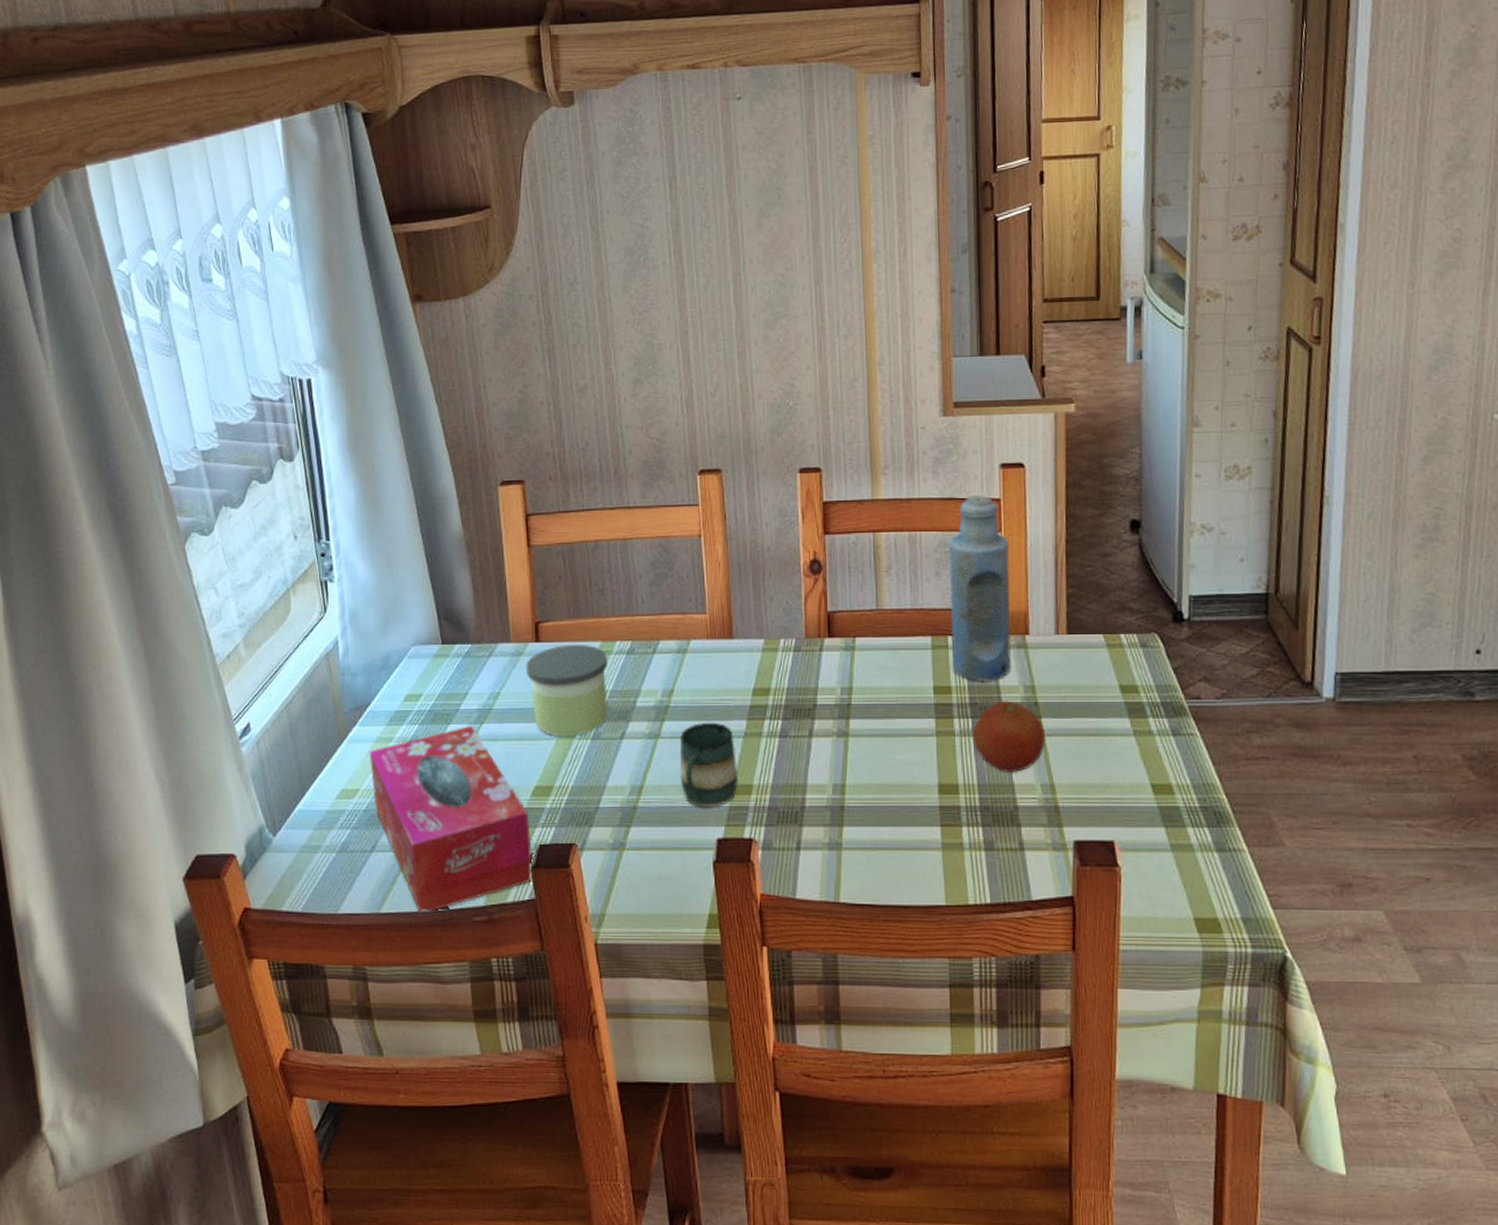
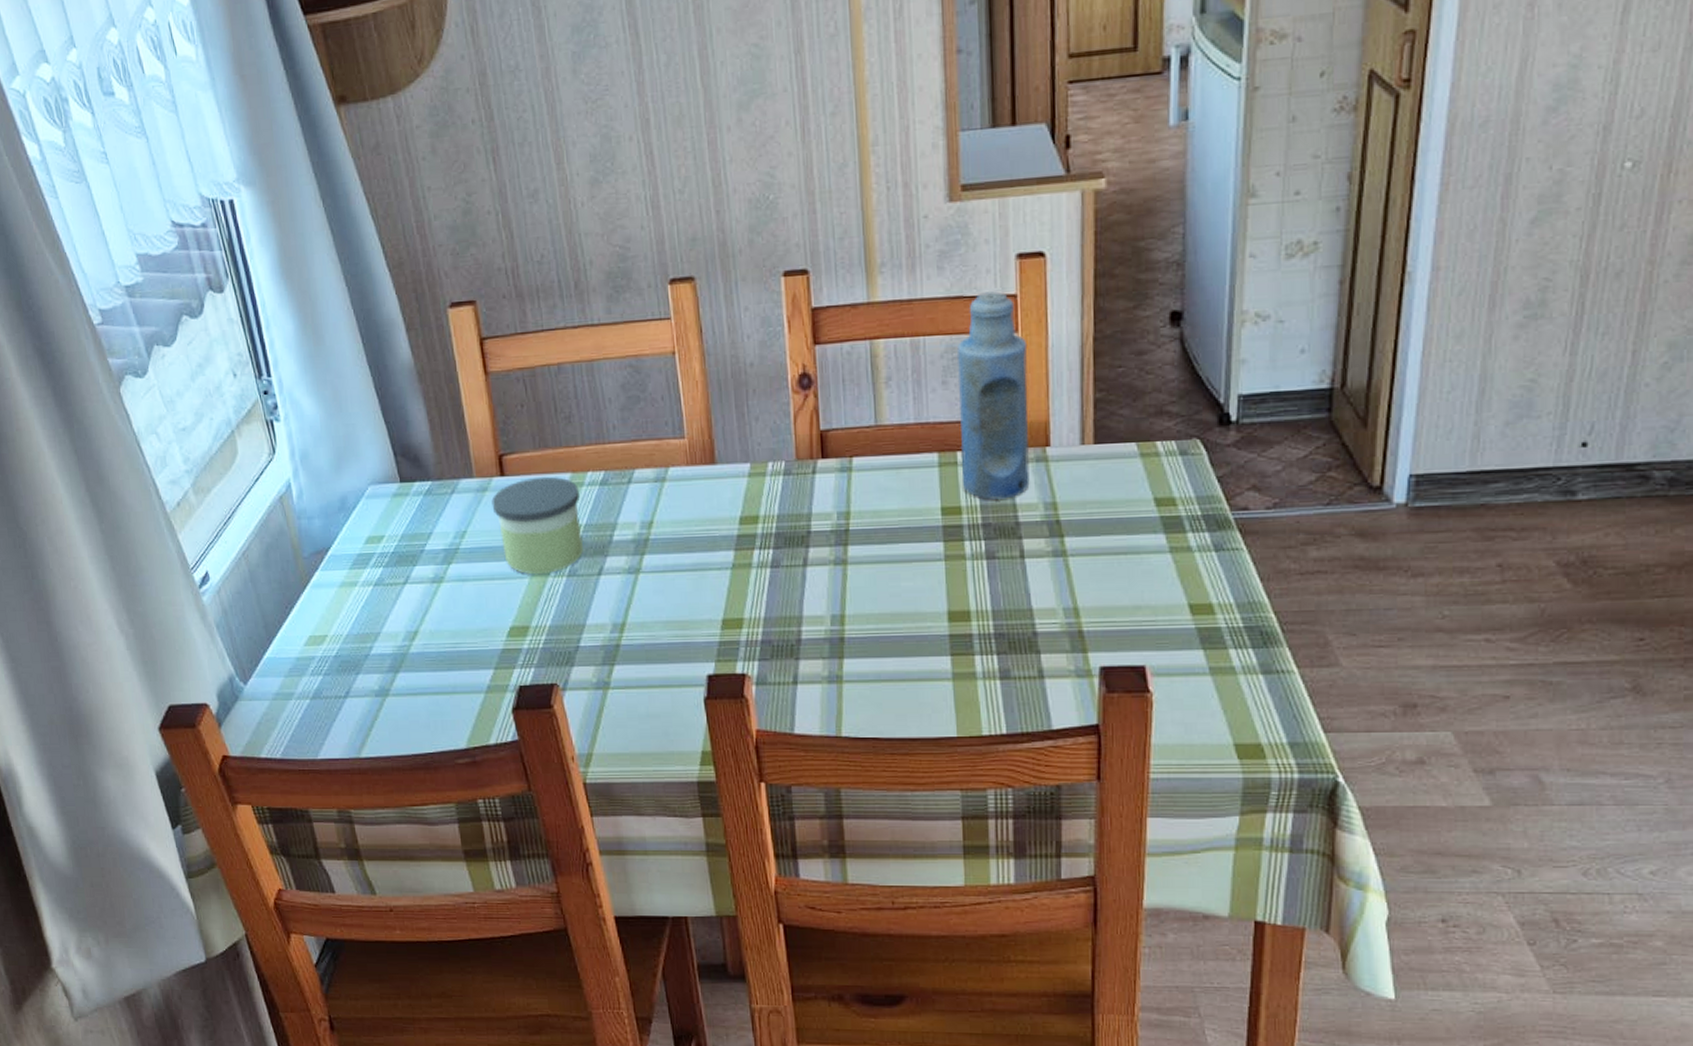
tissue box: present [369,725,533,914] -> none [334,566,515,758]
mug: present [679,722,738,809] -> none [661,554,728,644]
fruit: present [973,700,1045,772] -> none [986,519,1068,597]

